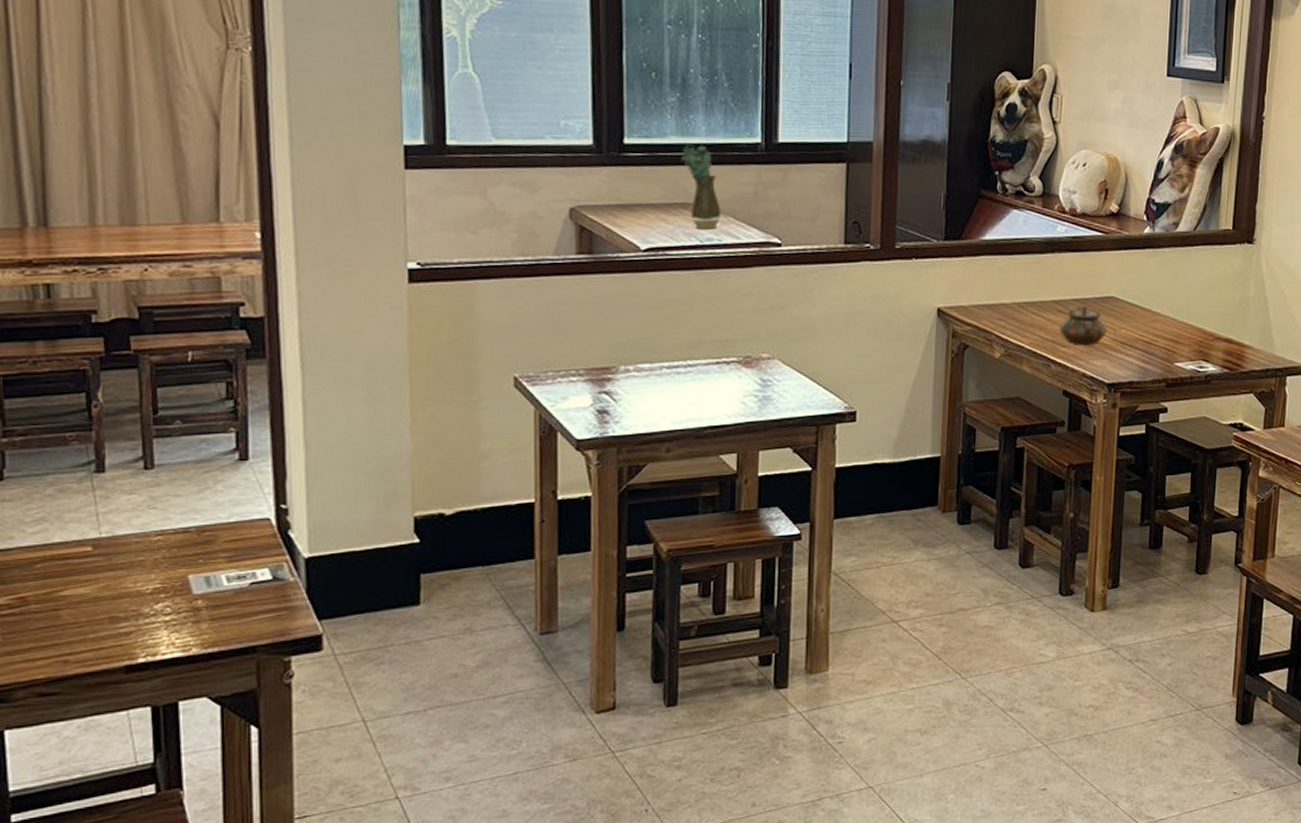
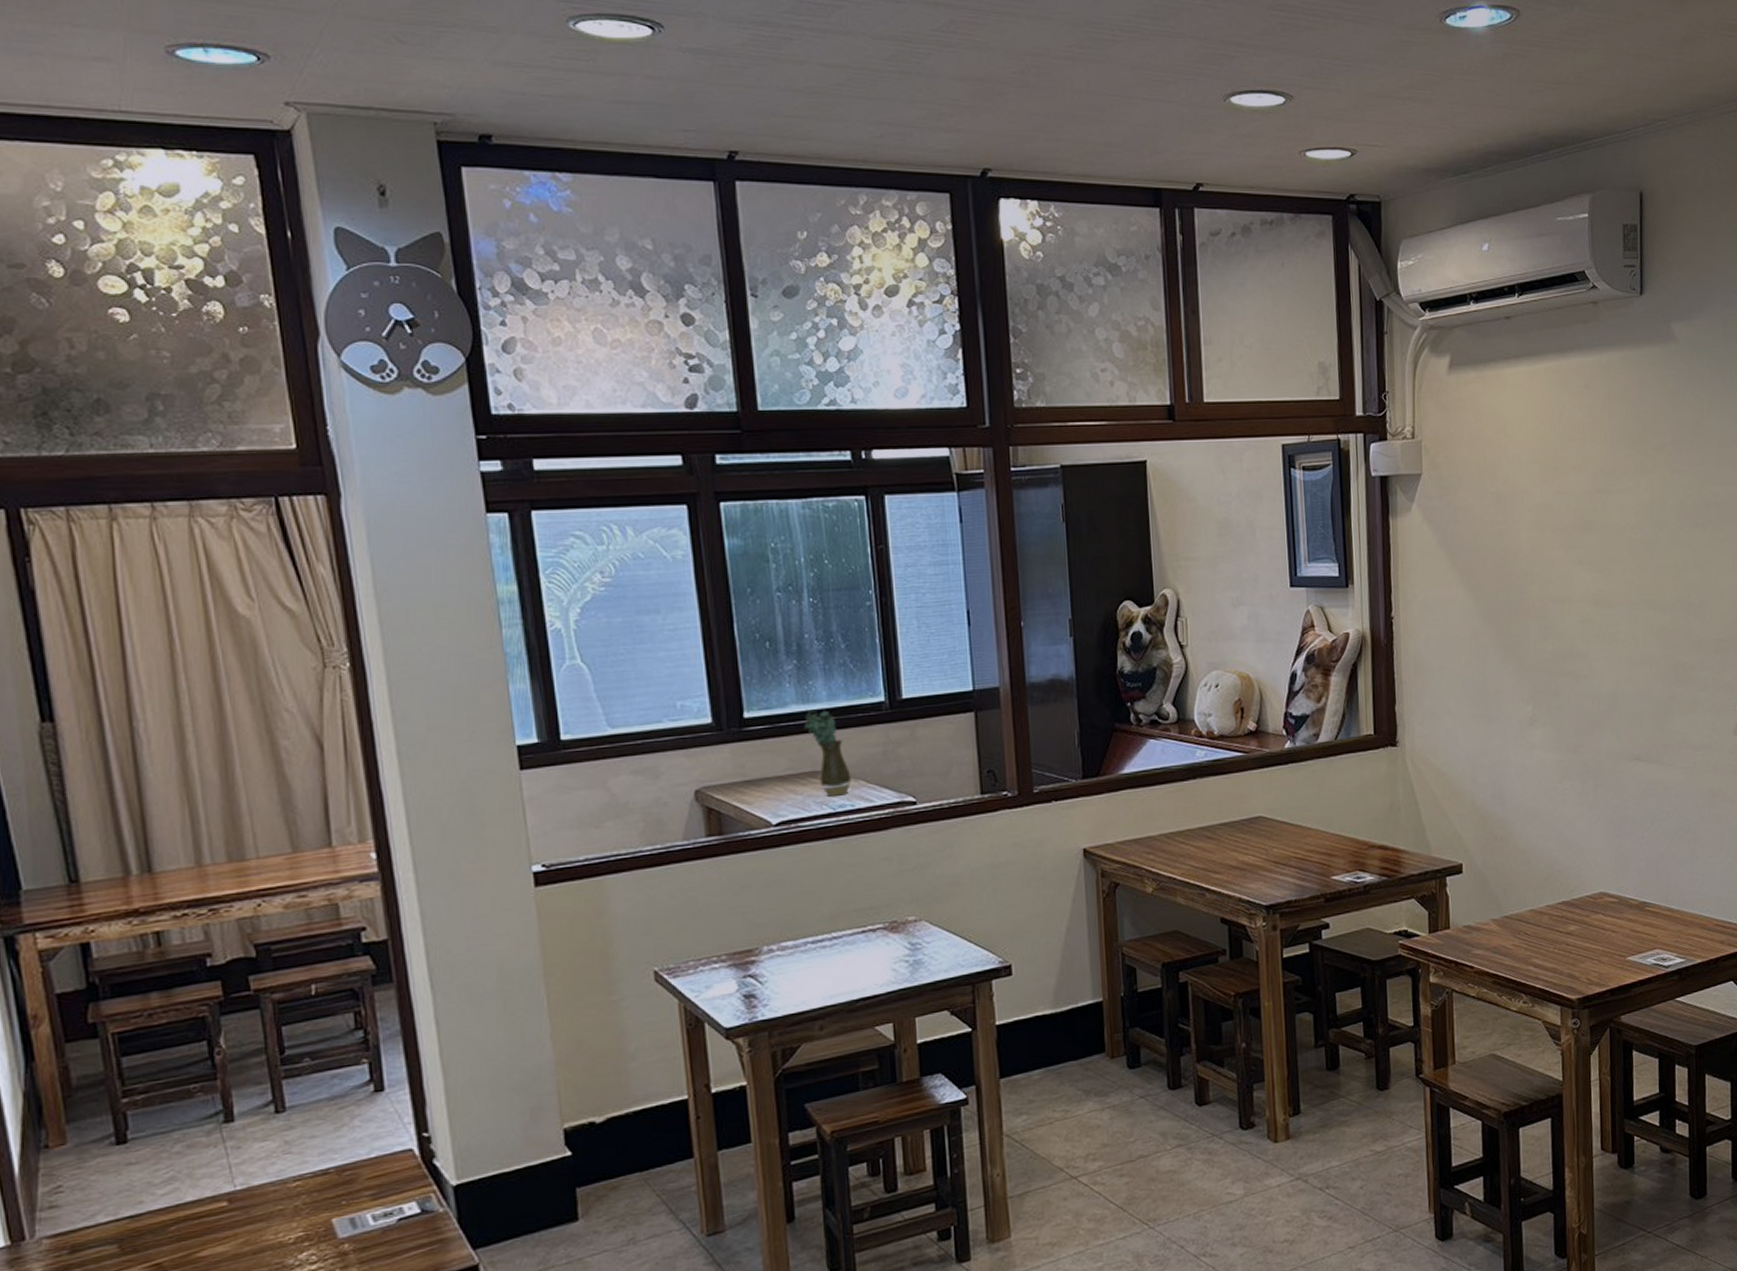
teapot: present [1059,305,1107,344] -> none [1210,828,1259,869]

